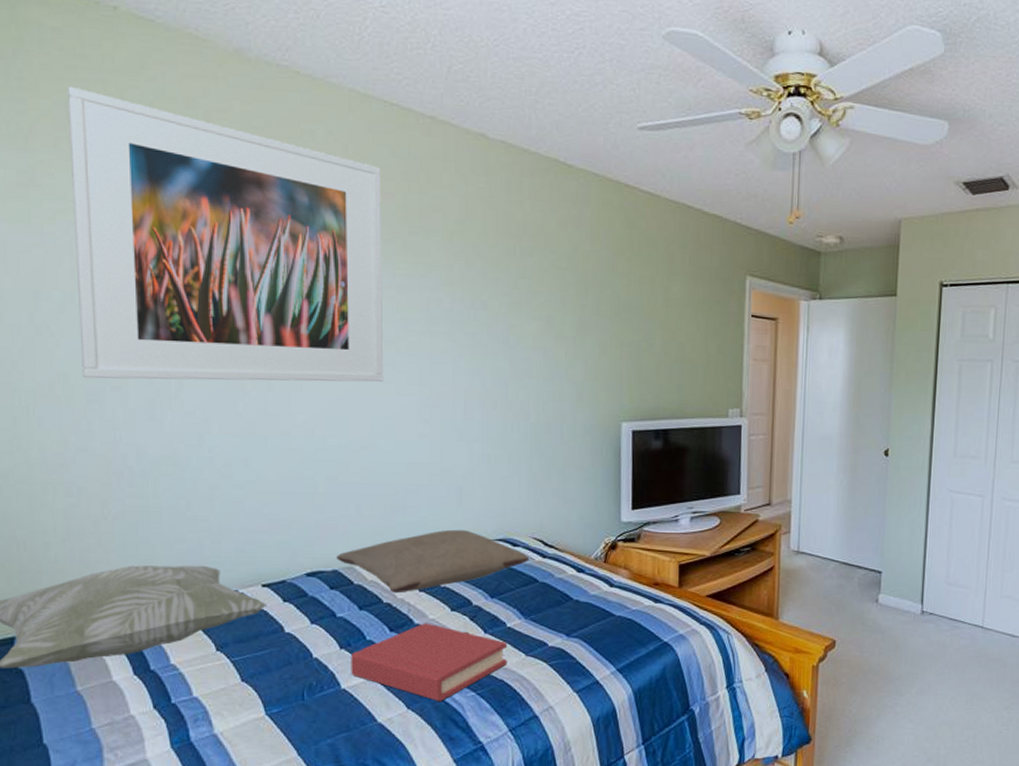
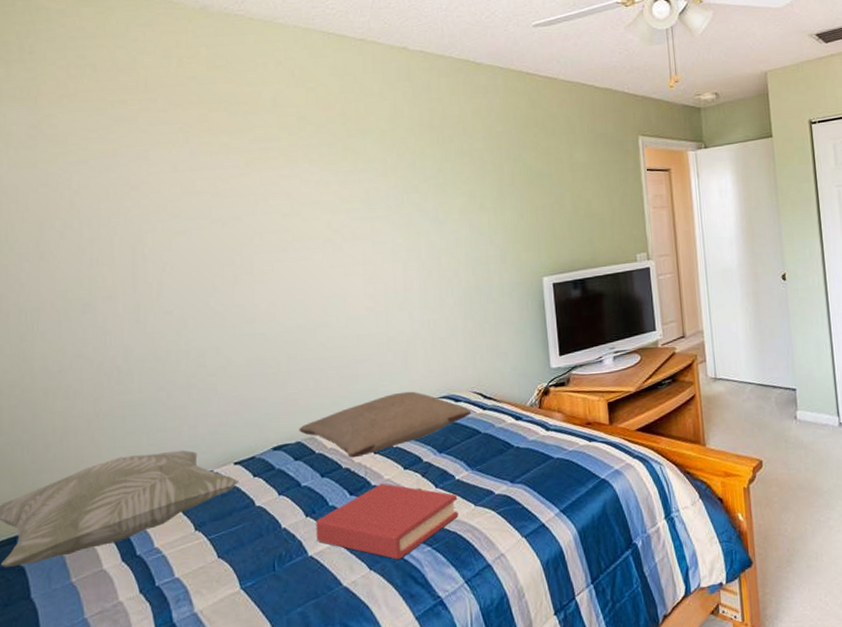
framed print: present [66,86,384,382] -> none [68,53,333,293]

